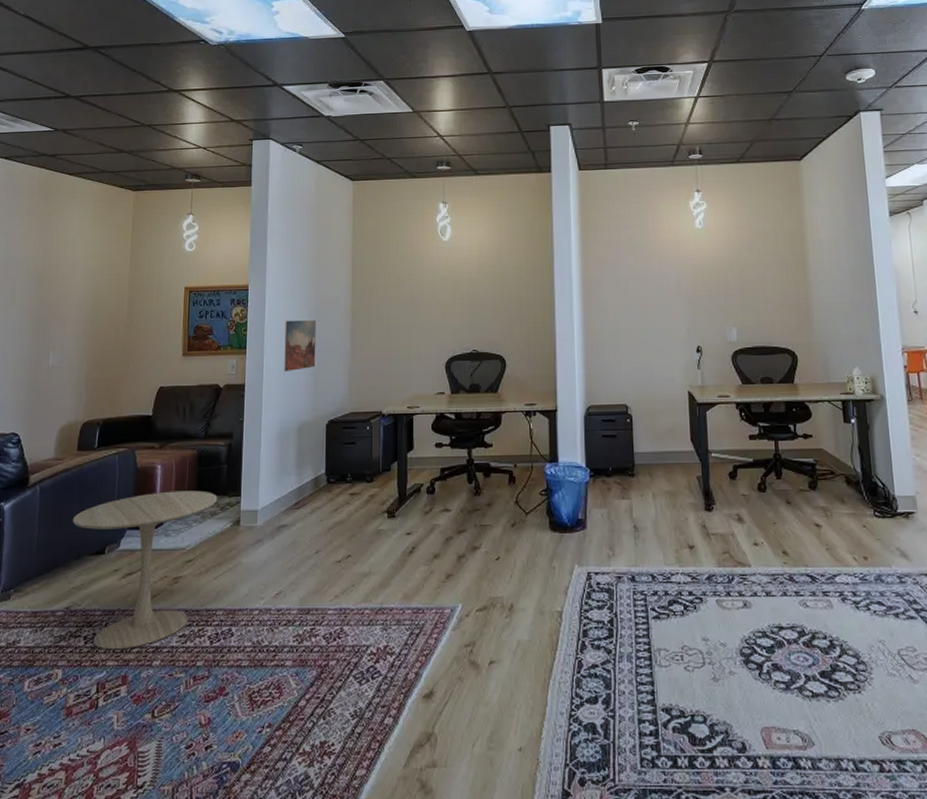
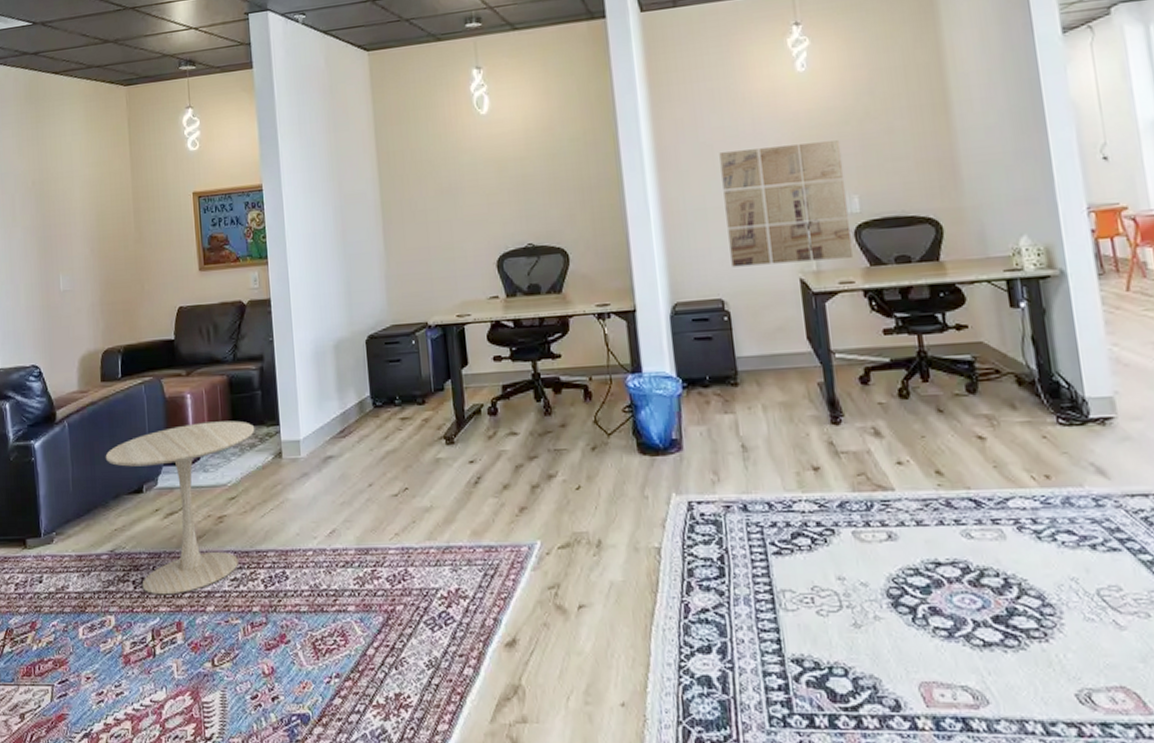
wall art: present [284,320,317,372] -> none [307,220,347,283]
wall art: none [632,284,730,379] -> present [719,140,854,267]

